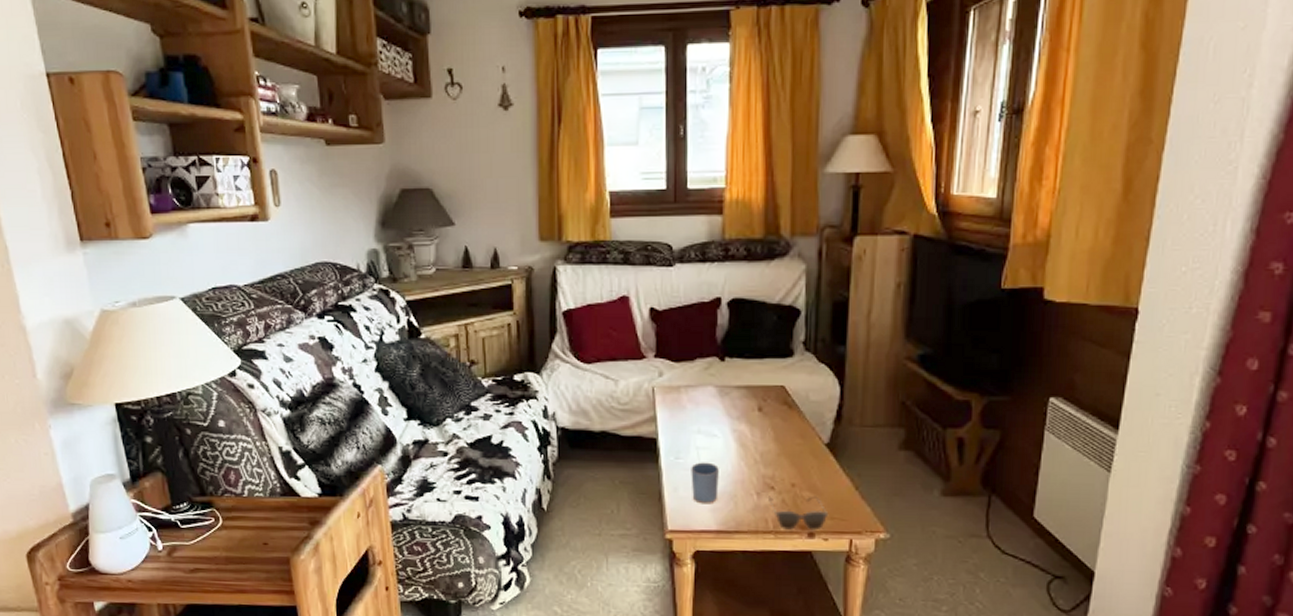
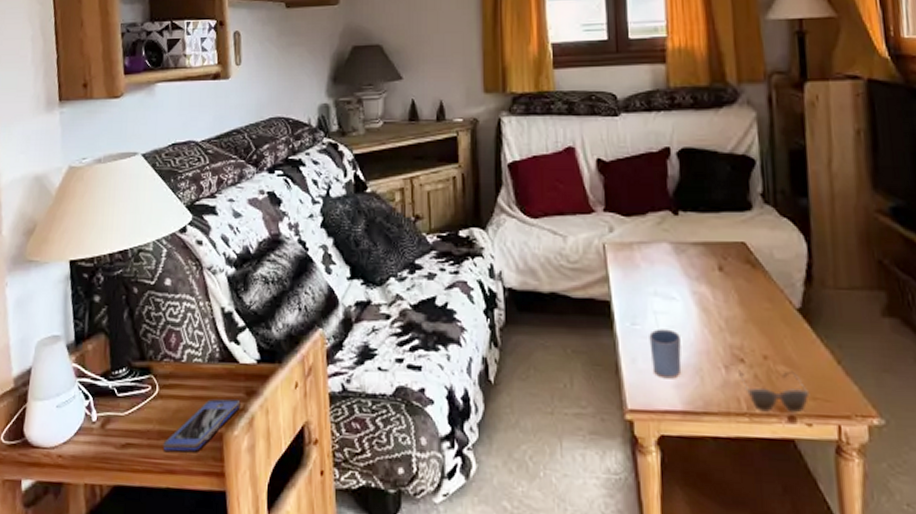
mobile phone: none [231,528,305,576] -> present [163,398,241,453]

